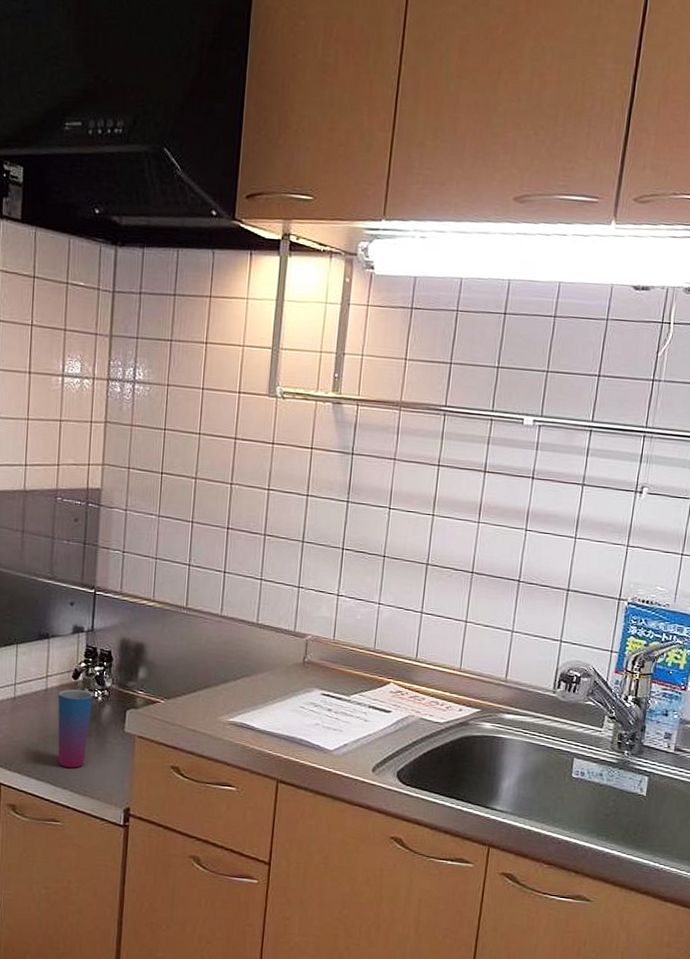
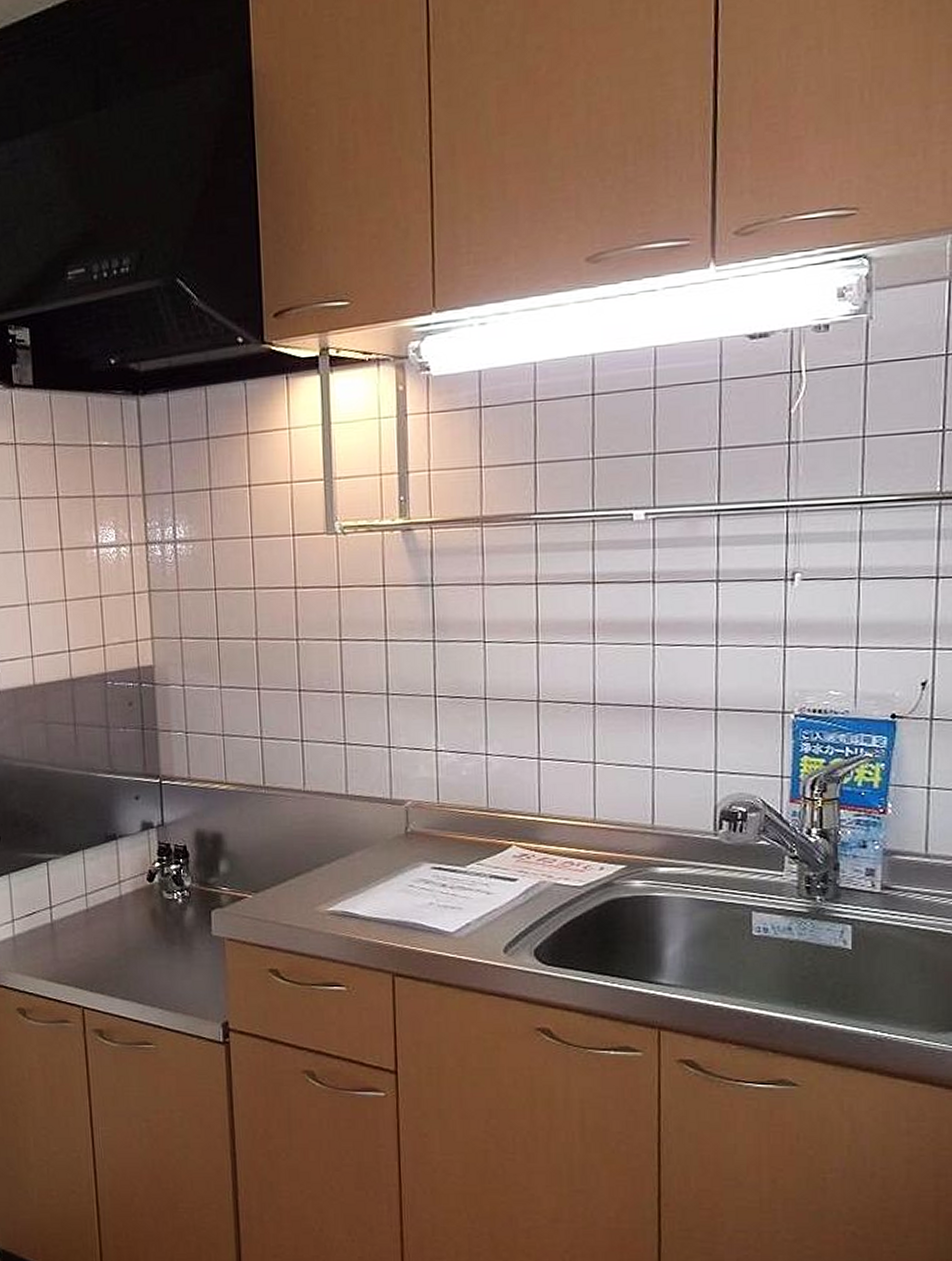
cup: present [58,689,93,768] -> none [133,893,173,982]

